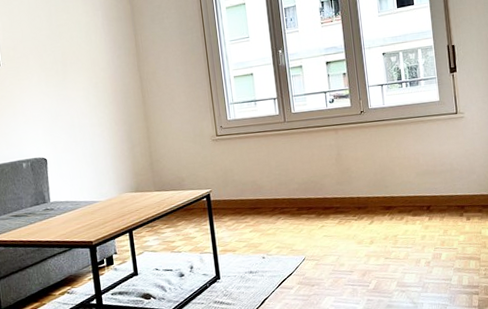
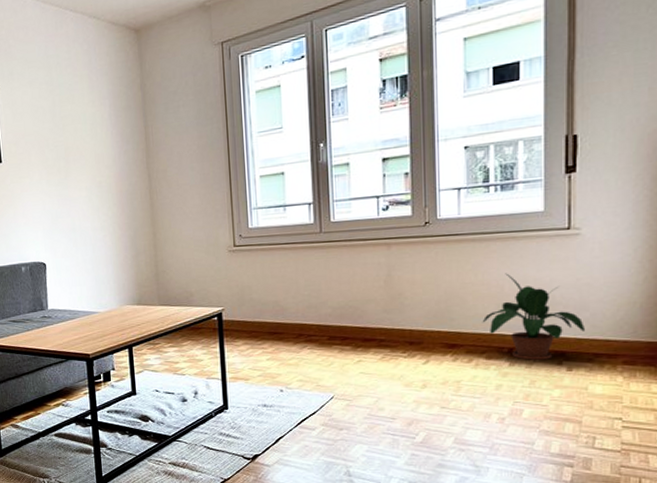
potted plant: none [407,148,474,215] -> present [482,273,584,360]

